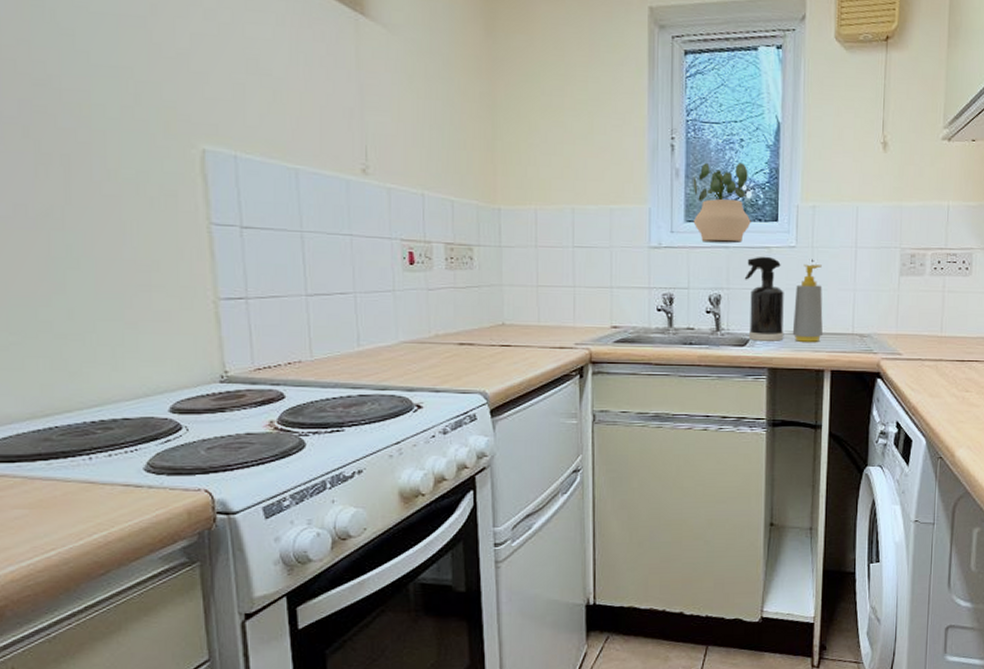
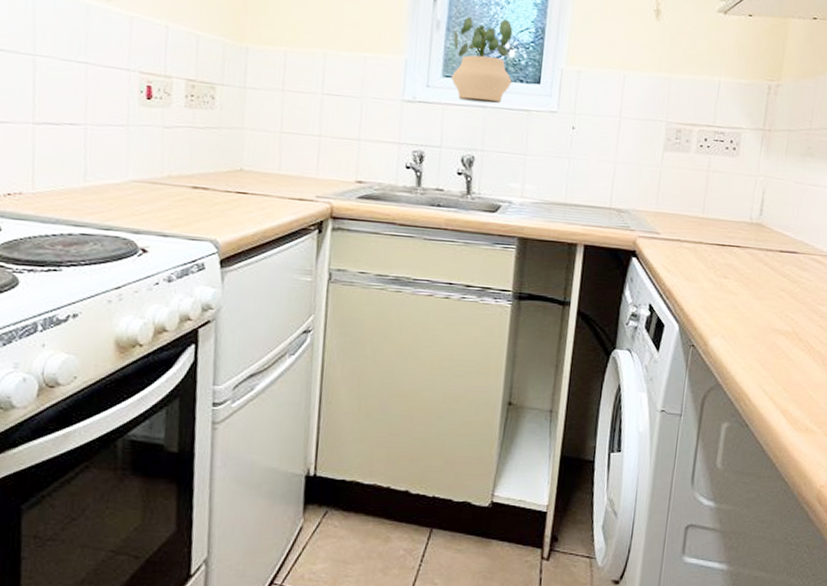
spray bottle: present [744,256,784,341] -> none [500,119,541,210]
soap bottle: present [792,264,823,342] -> none [546,131,583,214]

